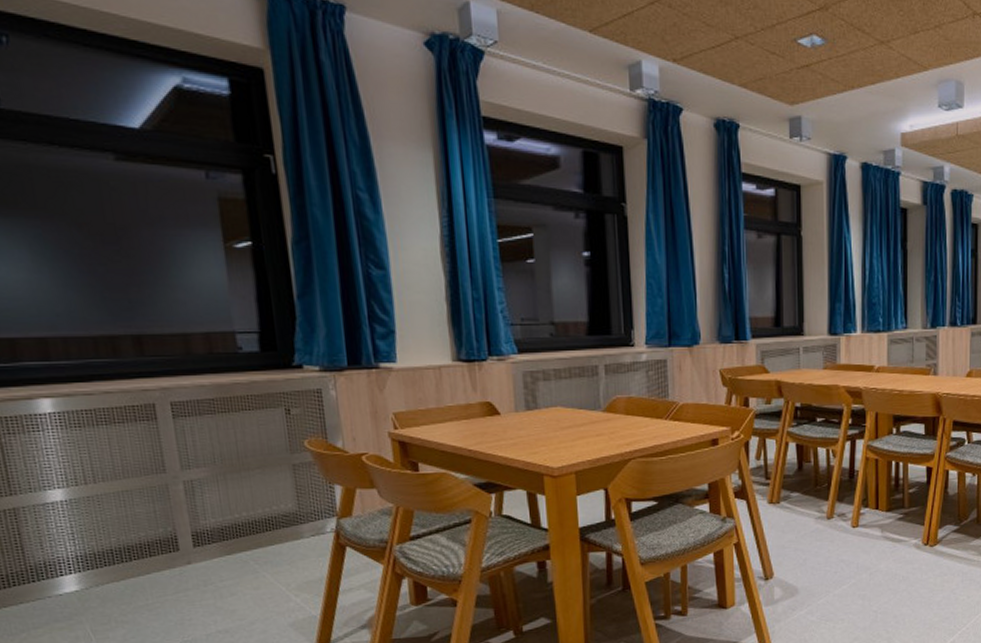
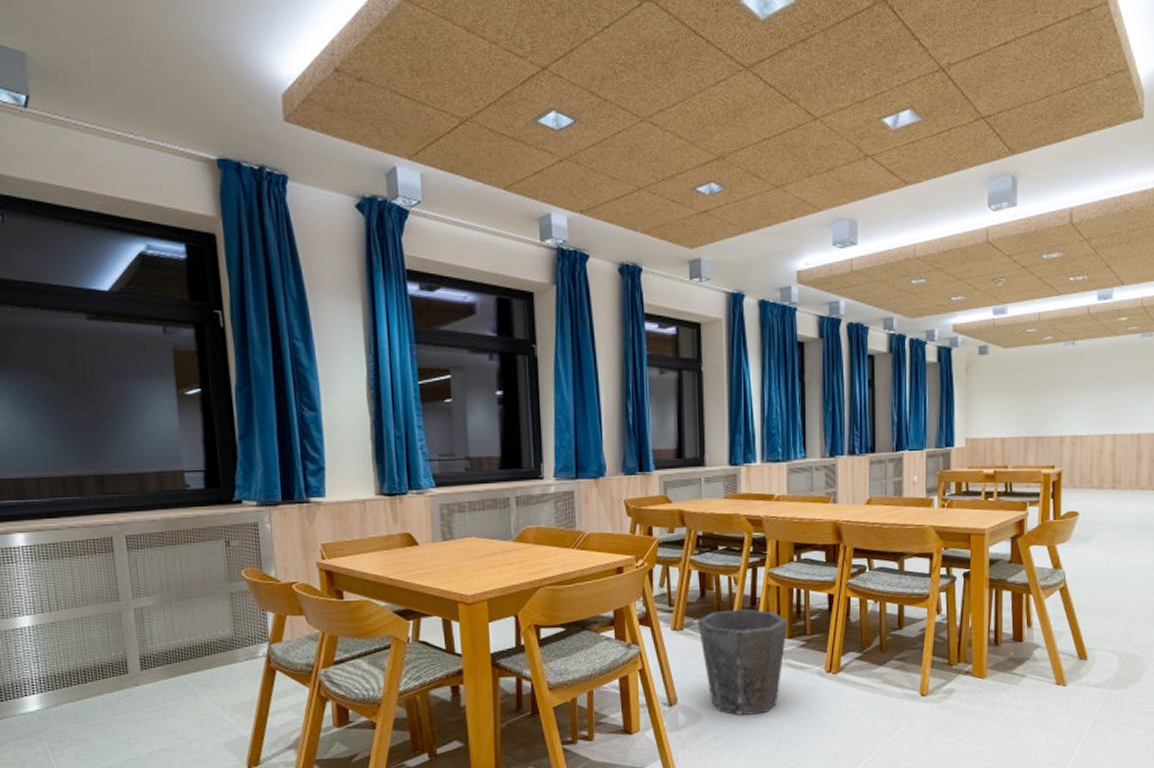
waste bin: none [795,482,887,590] -> present [697,609,789,716]

